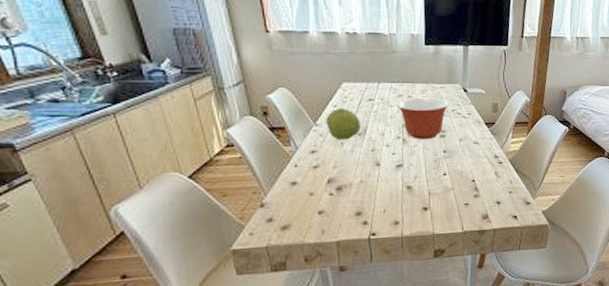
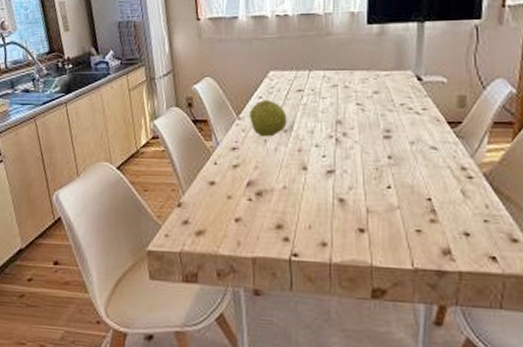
mixing bowl: present [397,97,449,139] -> none [330,88,397,140]

